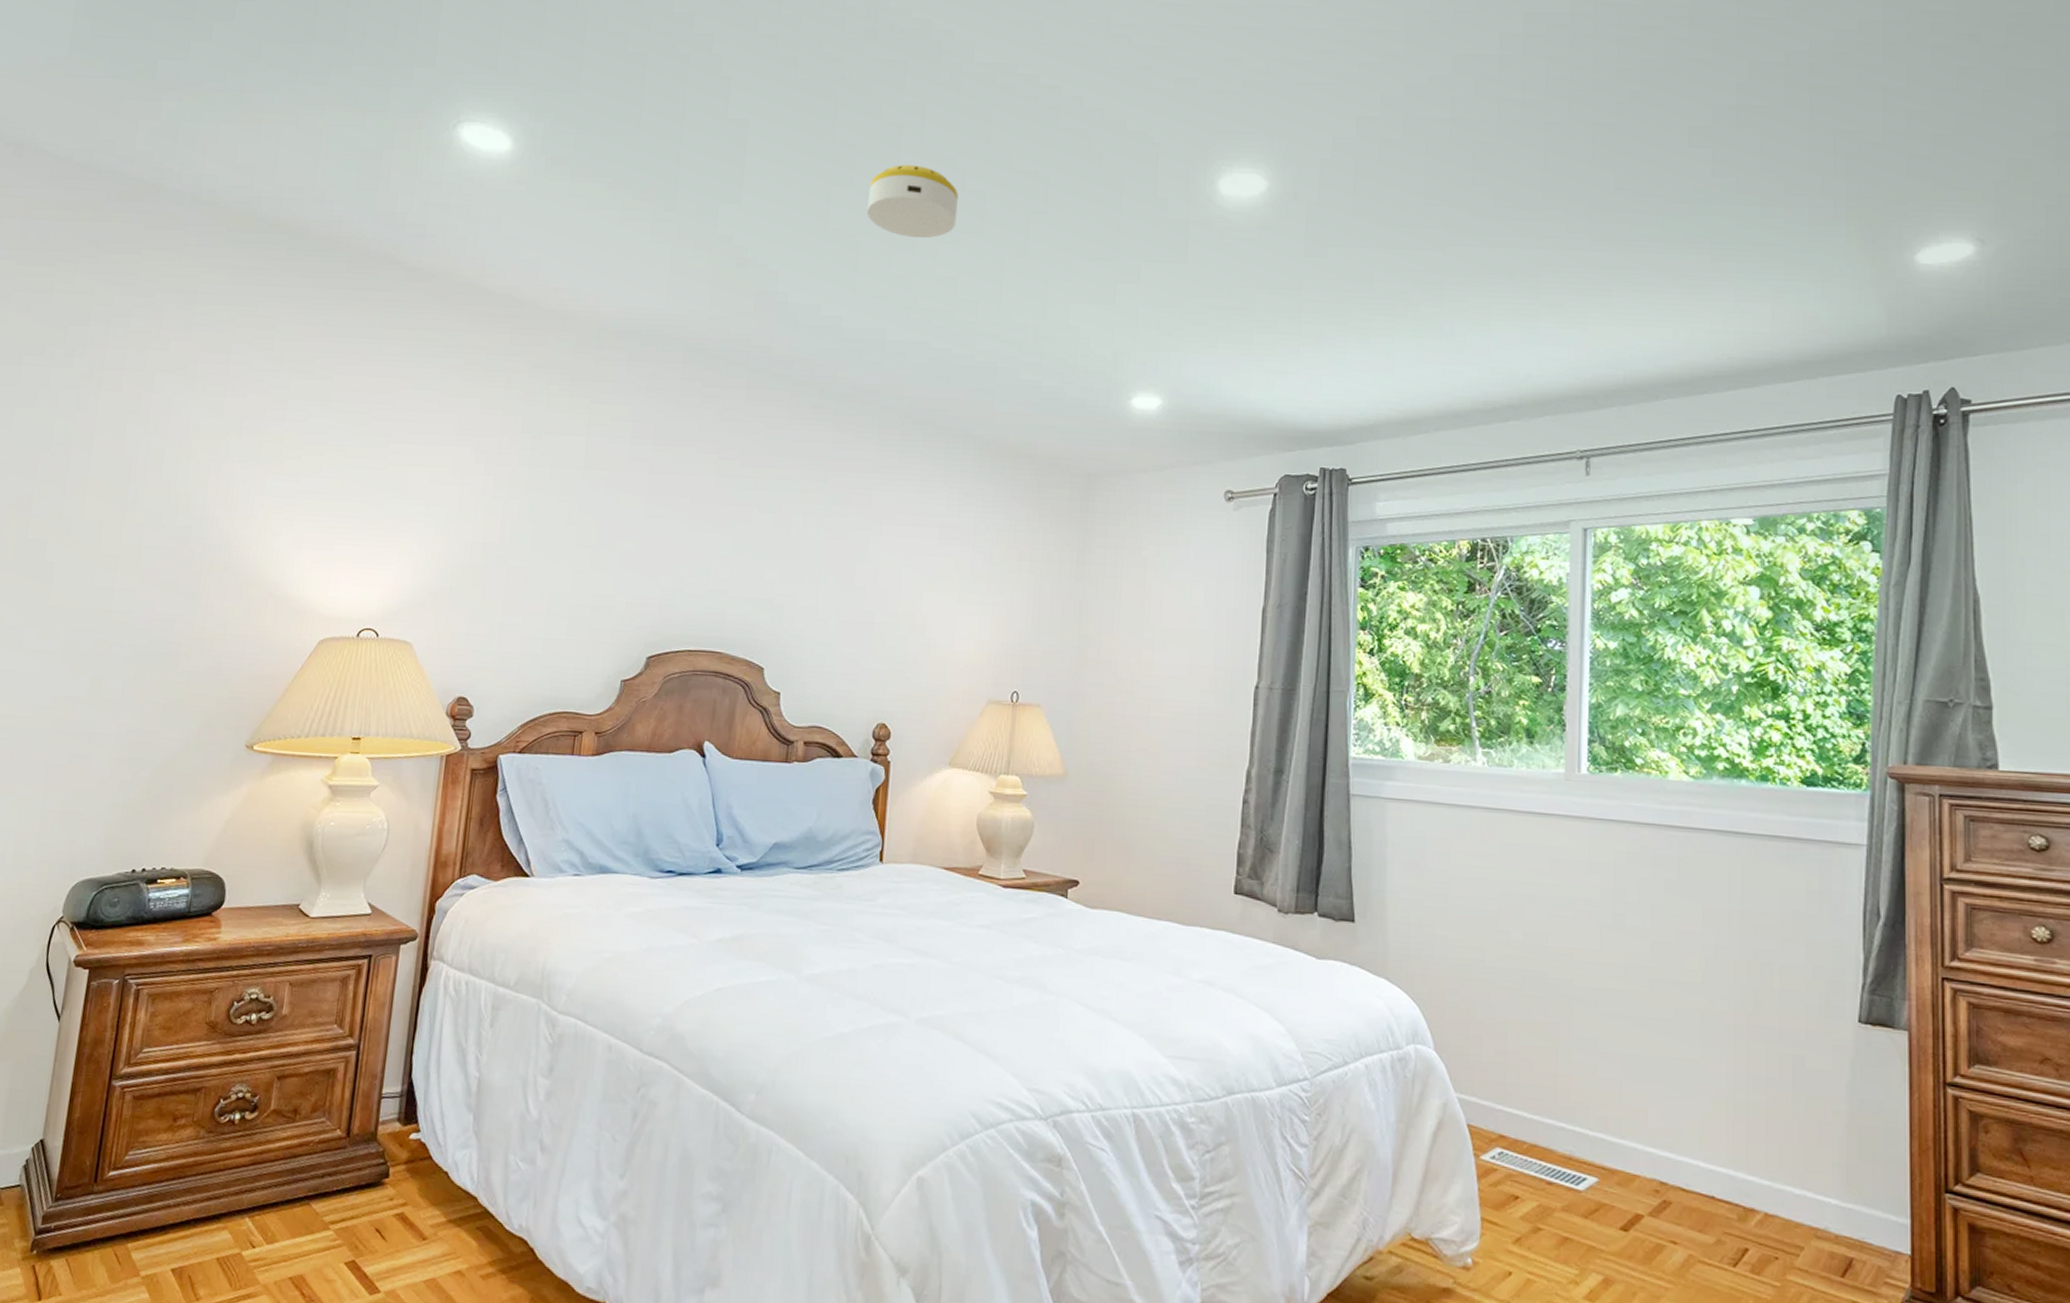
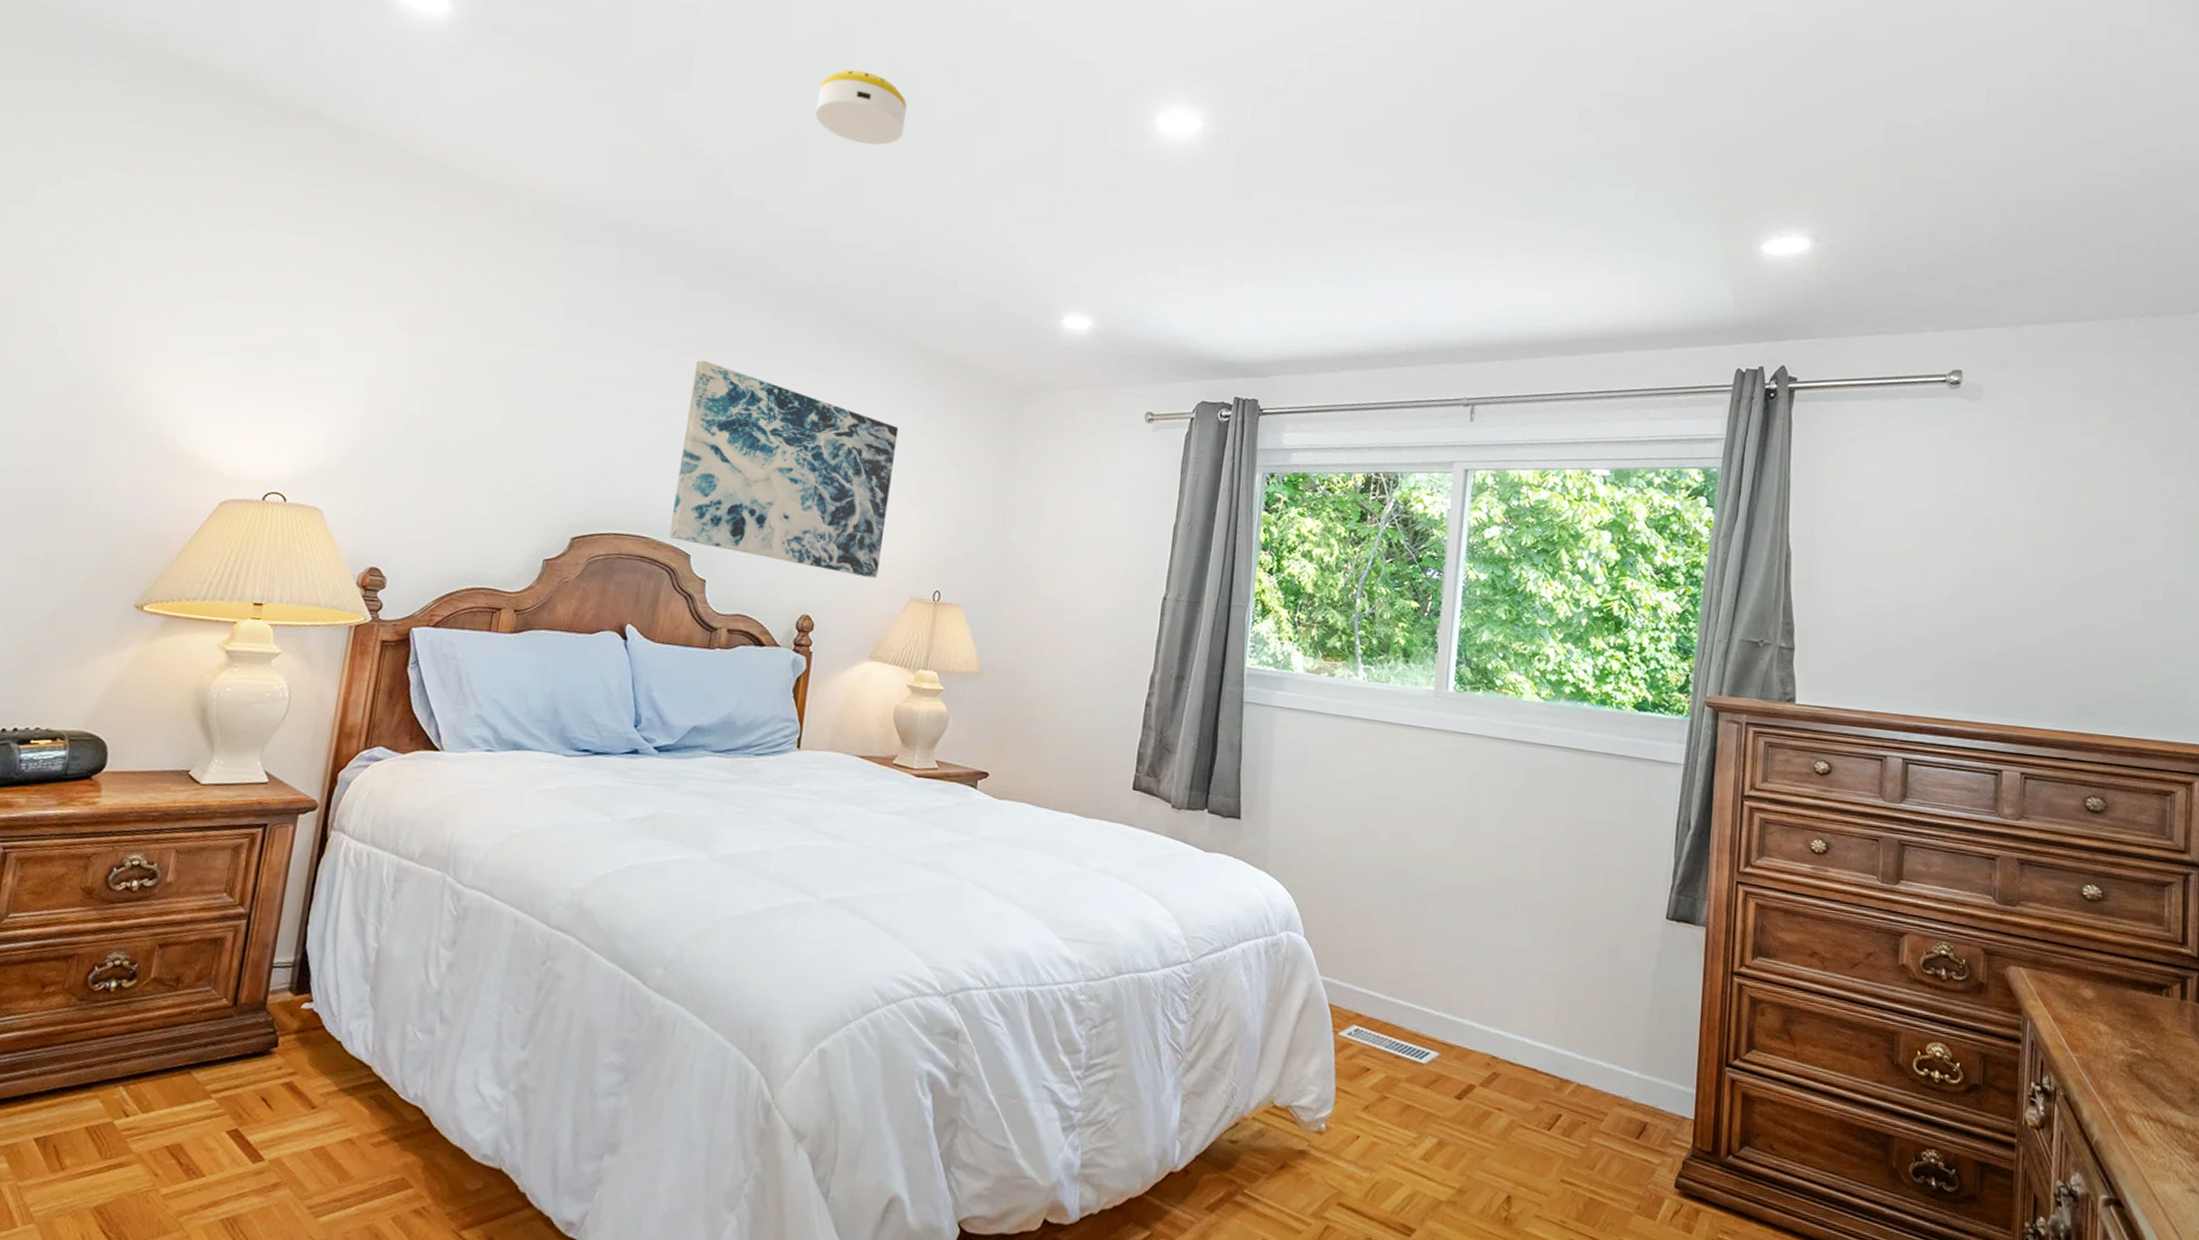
wall art: none [741,469,967,682] -> present [668,360,899,579]

